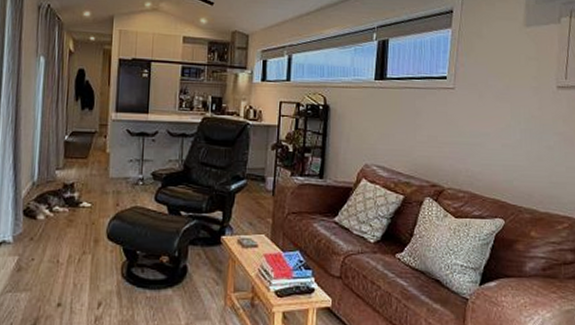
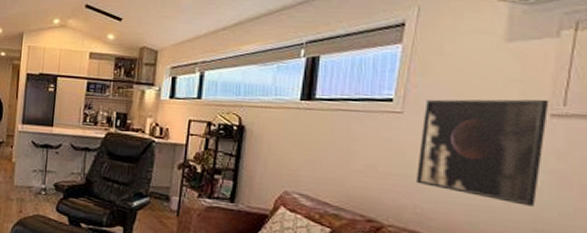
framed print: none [467,74,556,163] -> present [417,99,550,207]

